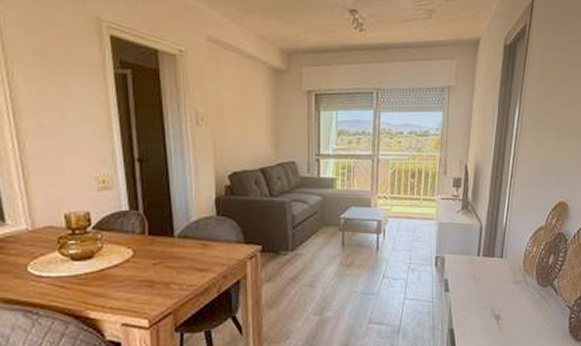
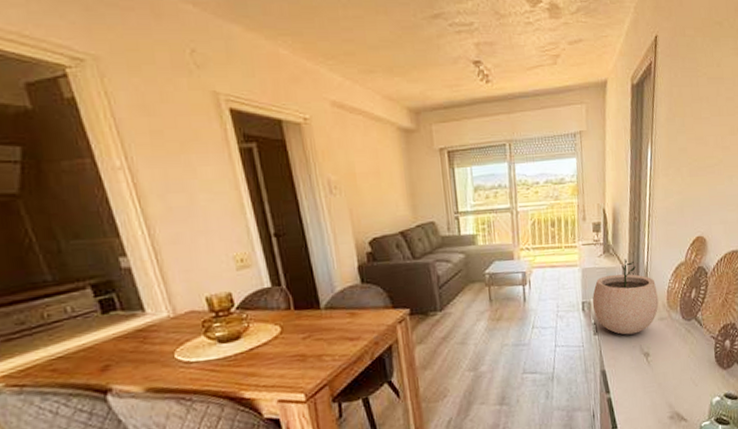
plant pot: none [446,217,514,295] -> present [592,259,659,335]

